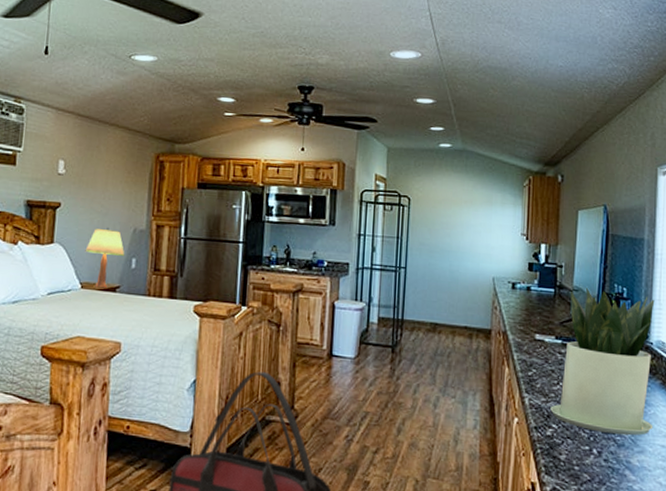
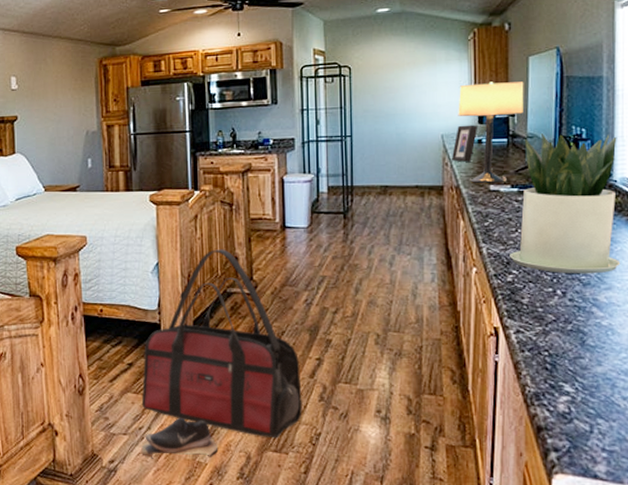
table lamp: present [85,227,125,289] -> none [44,133,81,189]
picture frame: none [500,270,528,308] -> present [451,125,478,162]
table lamp: none [509,230,573,334] -> present [458,82,524,184]

